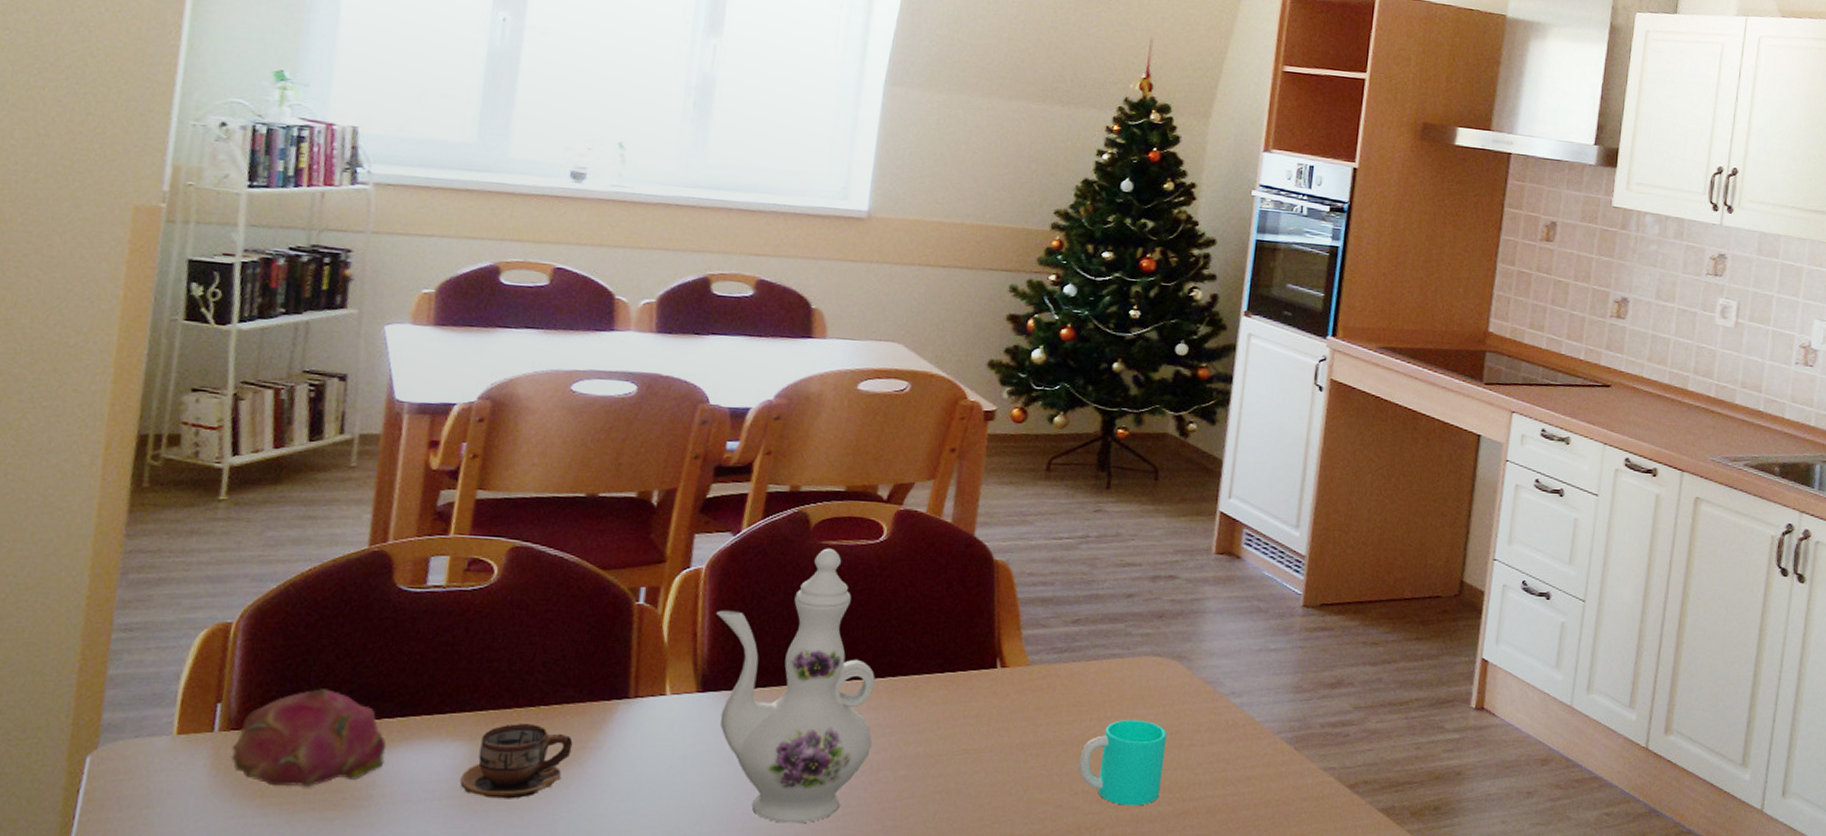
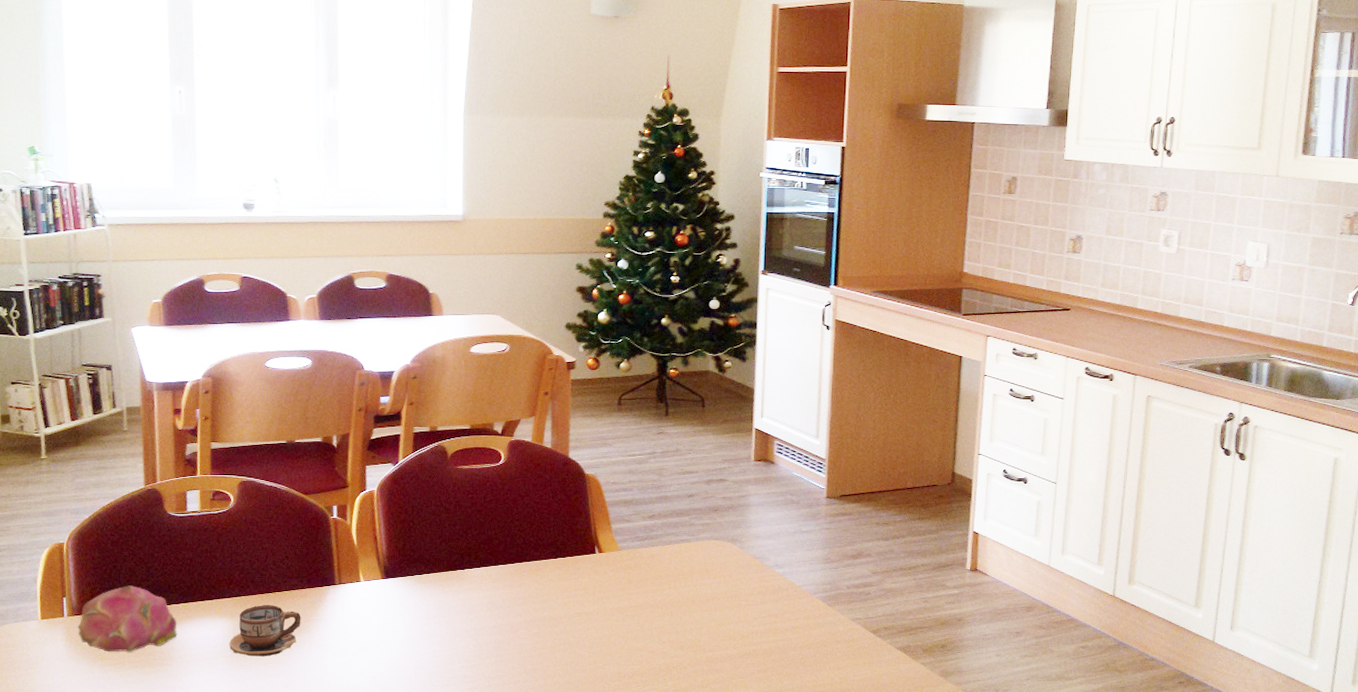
ewer: present [716,548,875,824] -> none [388,471,510,669]
cup: present [1078,719,1167,806] -> none [664,587,728,650]

